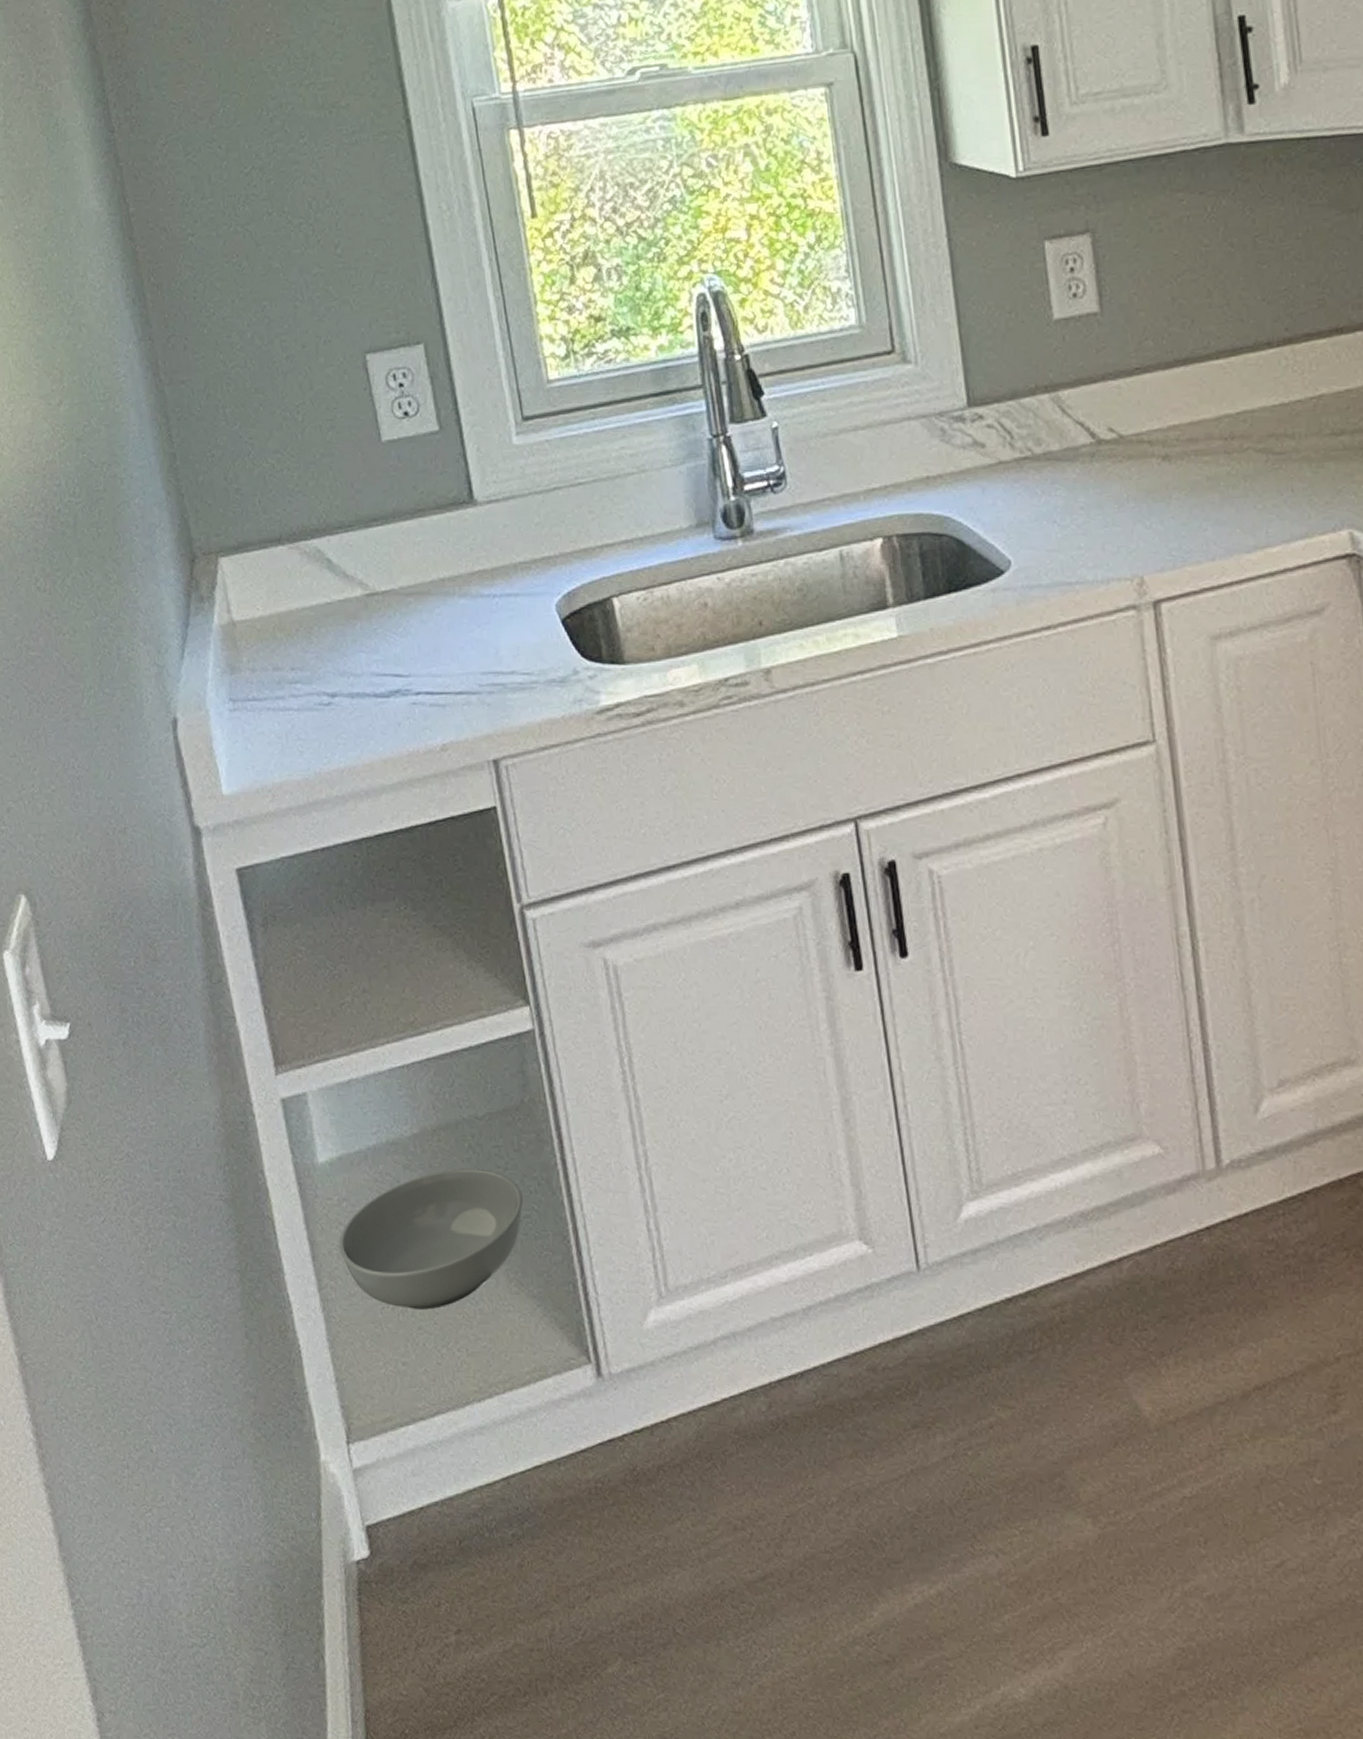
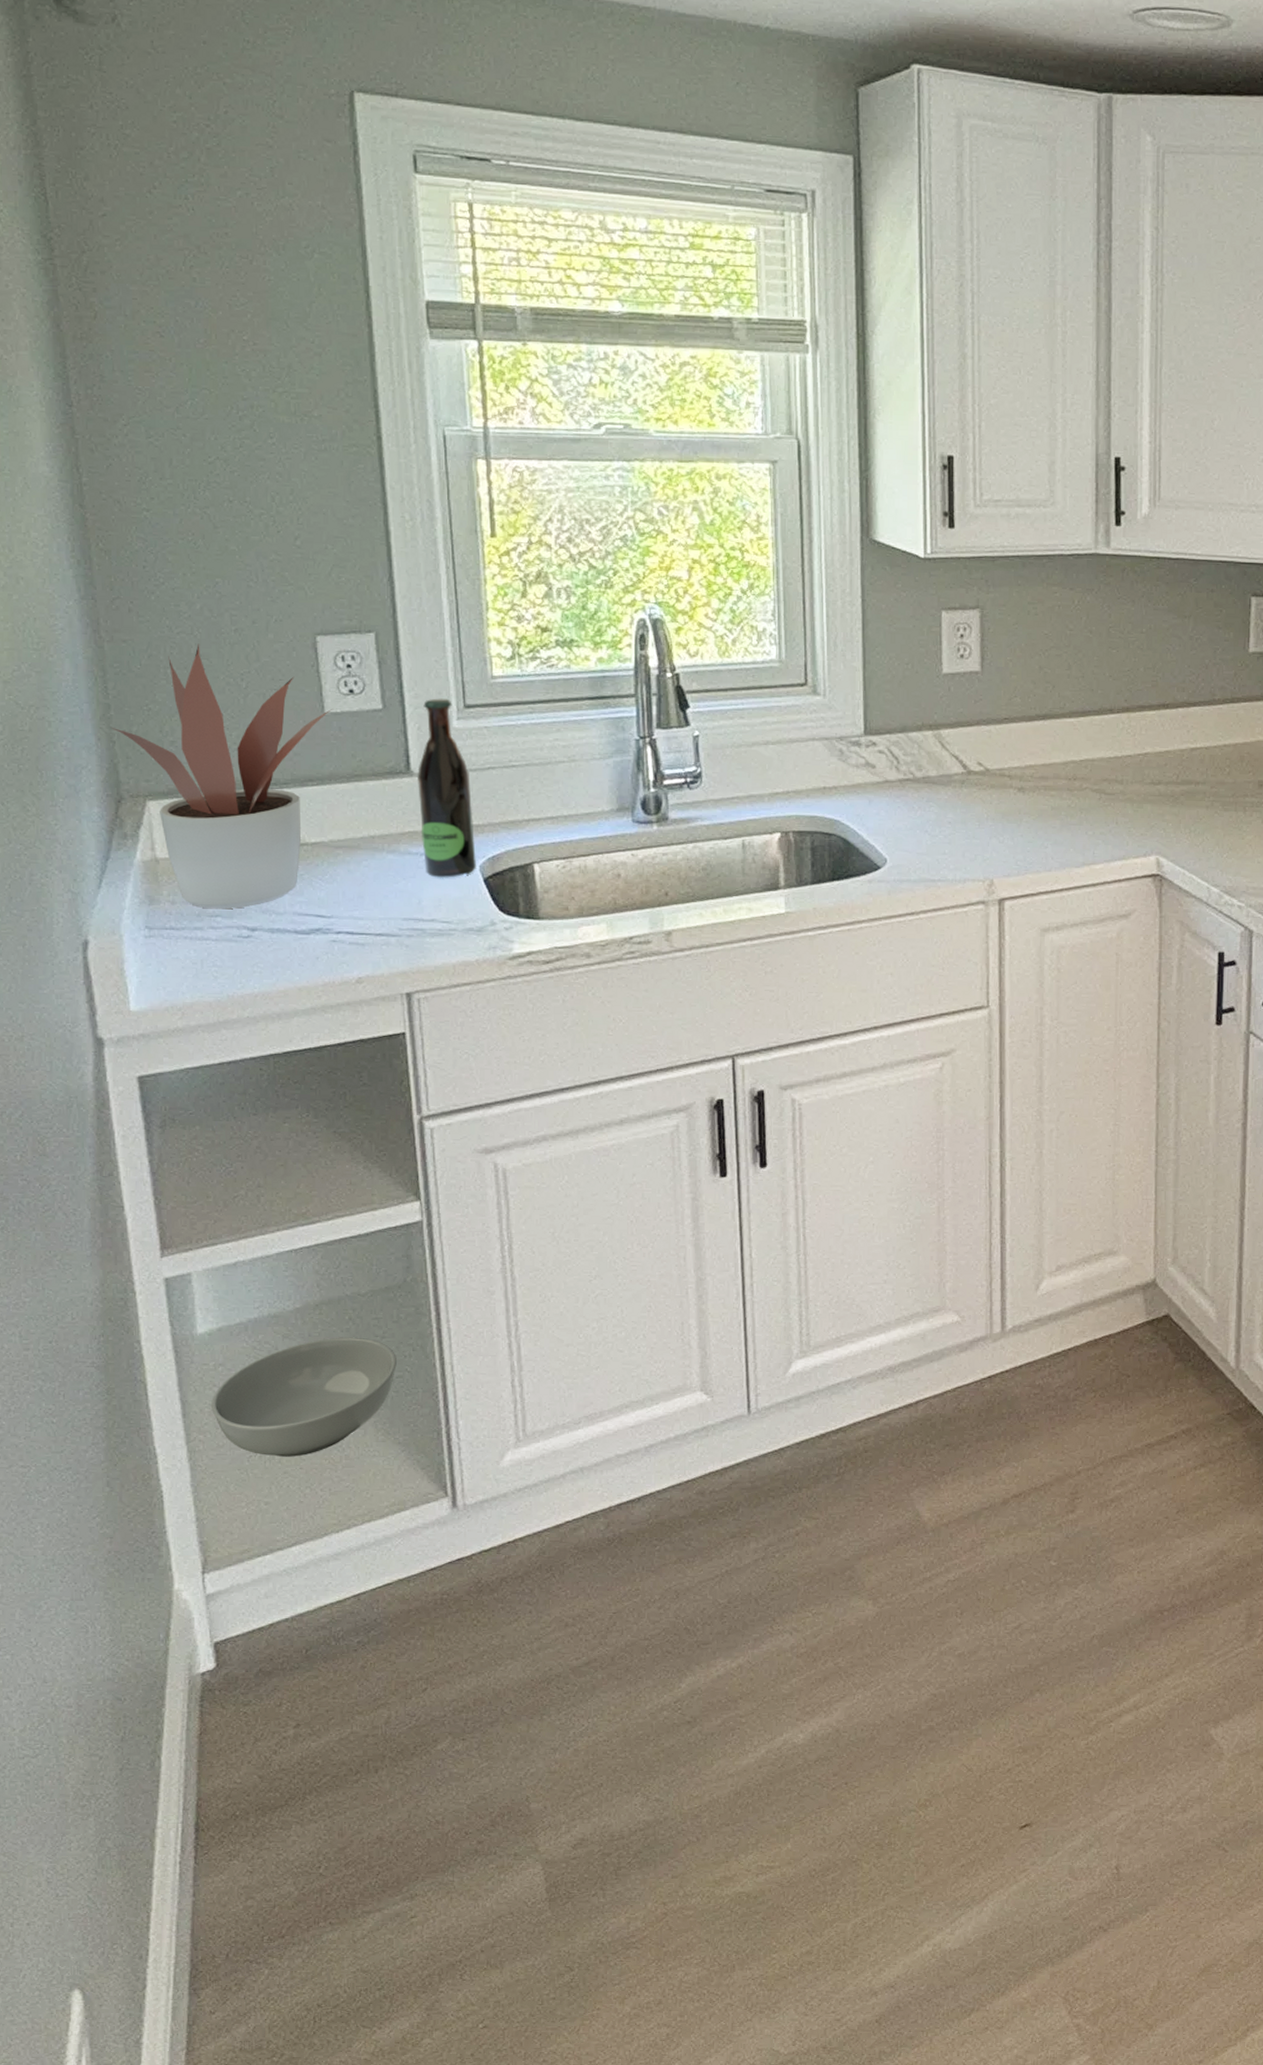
potted plant: none [178,376,390,675] -> present [110,643,333,910]
bottle: none [480,411,552,623] -> present [416,698,476,879]

